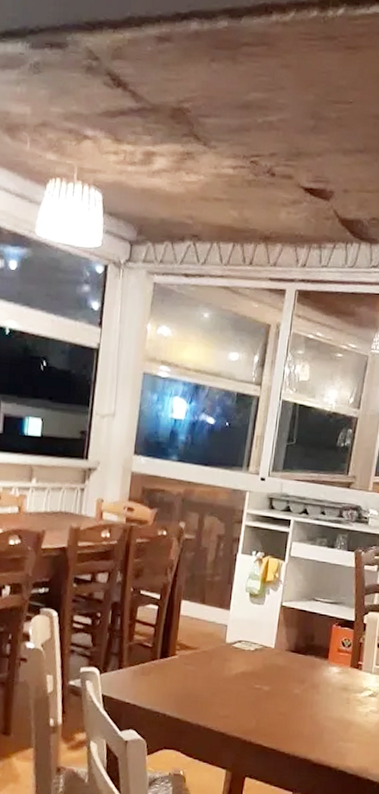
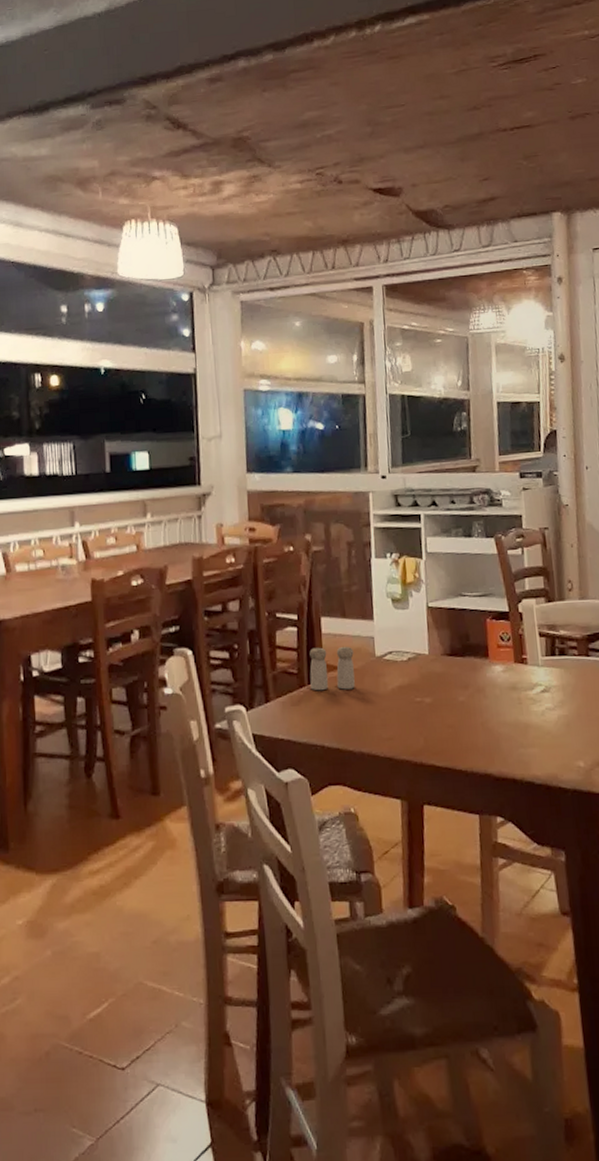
salt and pepper shaker: none [162,626,207,669] -> present [309,646,355,691]

